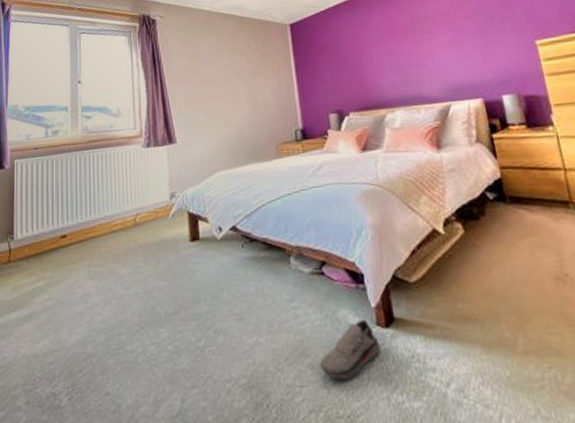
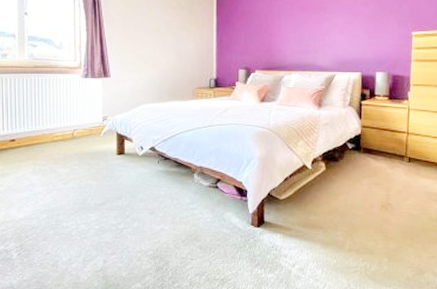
shoe: present [319,320,380,380] -> none [206,221,251,257]

